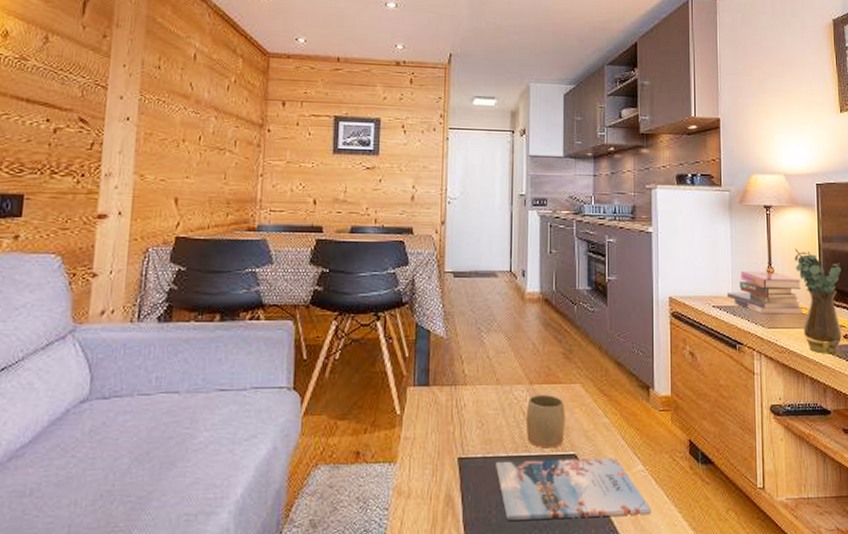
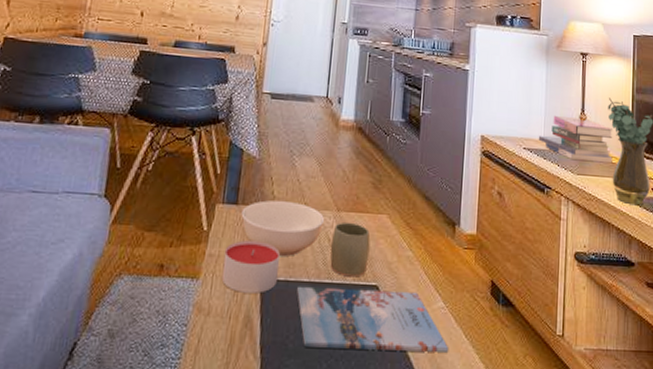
candle: none [419,421,475,473] -> present [221,240,280,294]
bowl: none [433,378,518,434] -> present [241,200,325,257]

